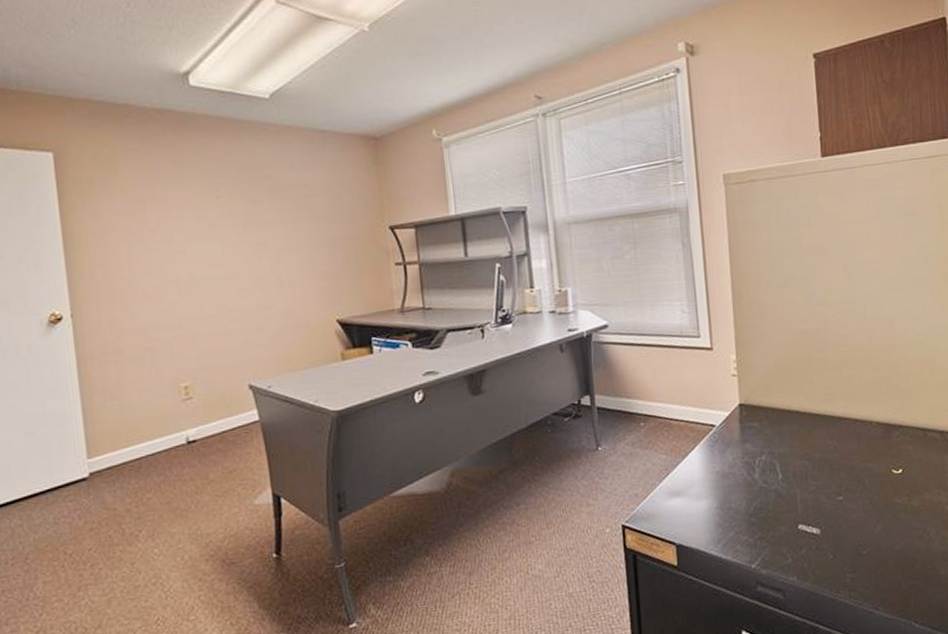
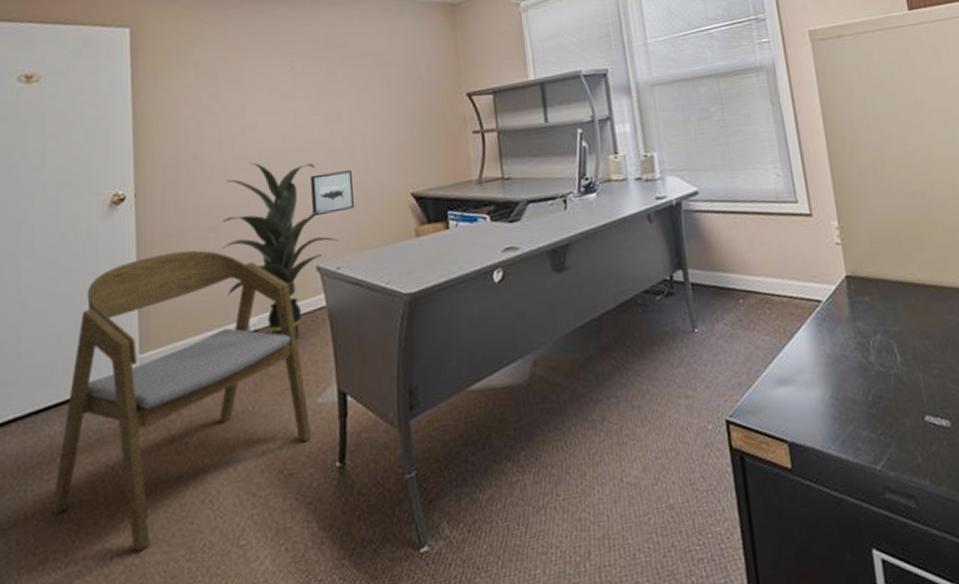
armchair: none [18,367,250,624] -> present [52,250,311,552]
indoor plant: none [157,287,270,449] -> present [222,162,339,339]
wall art: none [240,297,283,339] -> present [311,170,354,217]

